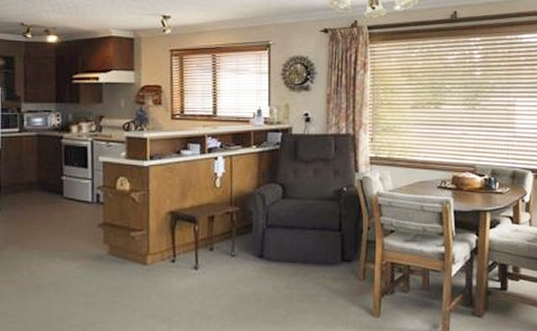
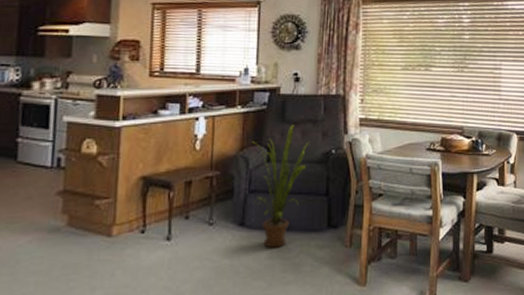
house plant: none [266,163,323,279] -> present [251,124,311,248]

